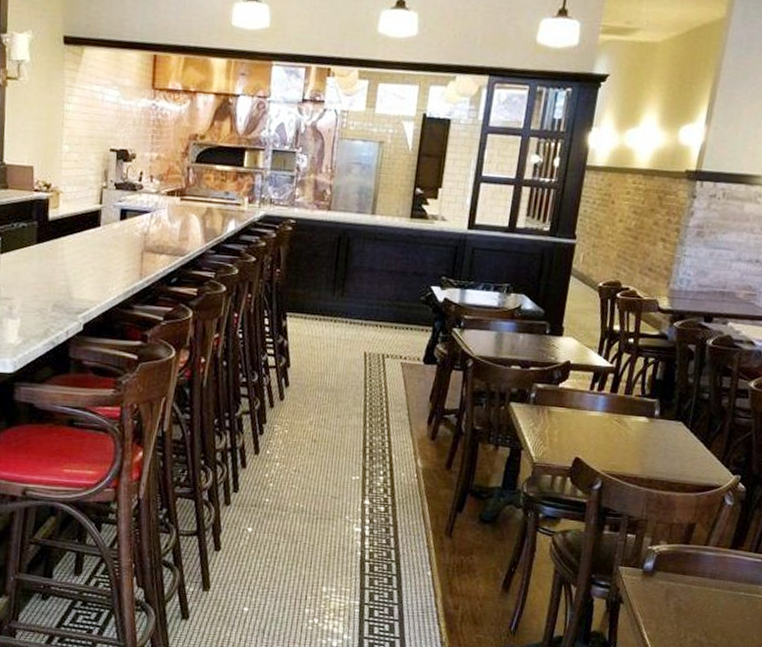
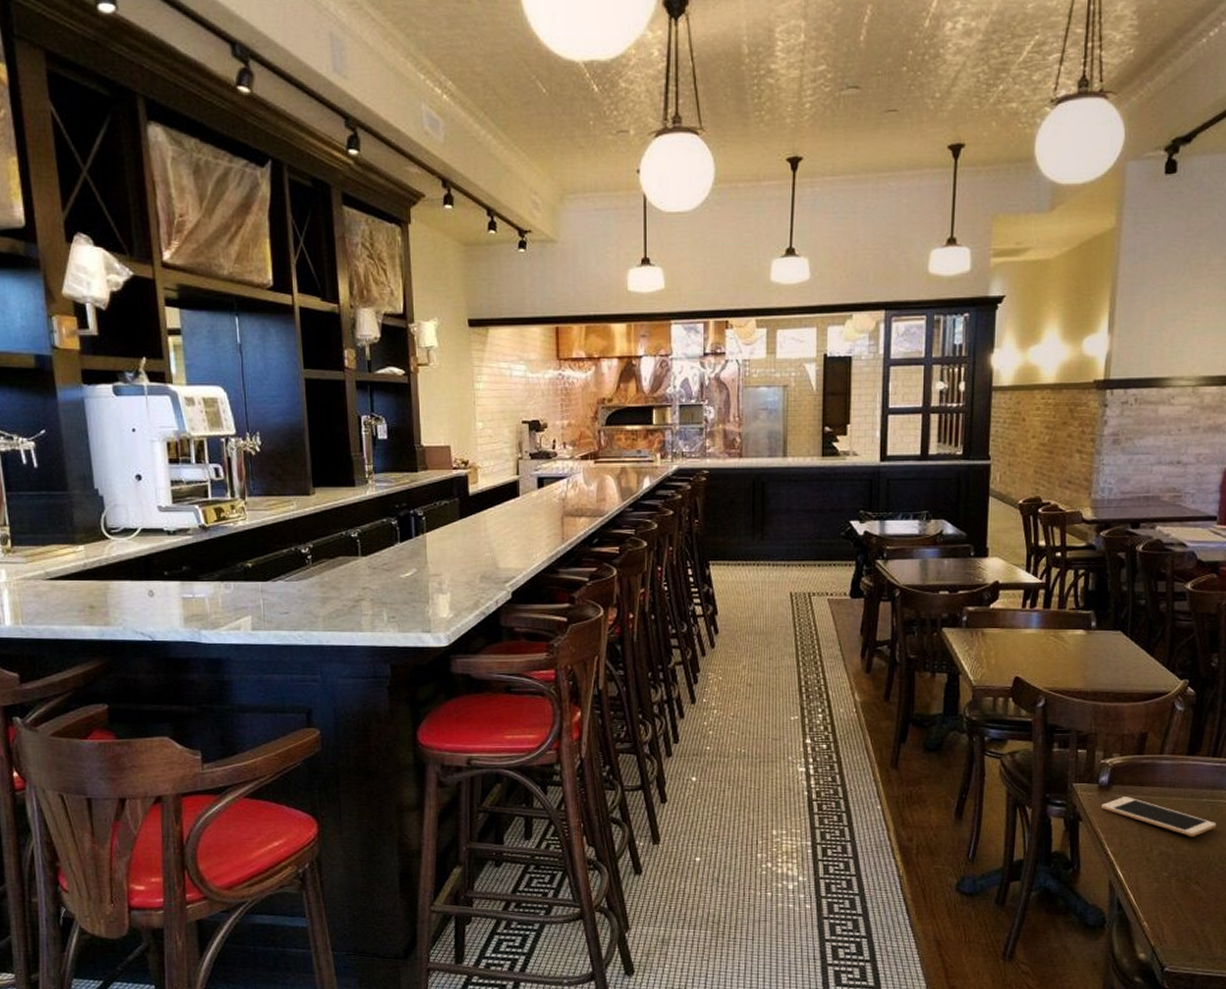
cell phone: none [643,583,750,628] -> present [1101,797,1217,837]

